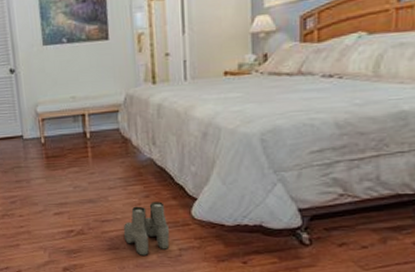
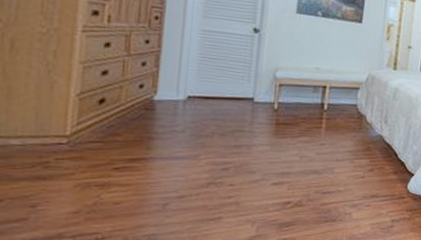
boots: present [123,202,170,256] -> none [342,175,386,227]

